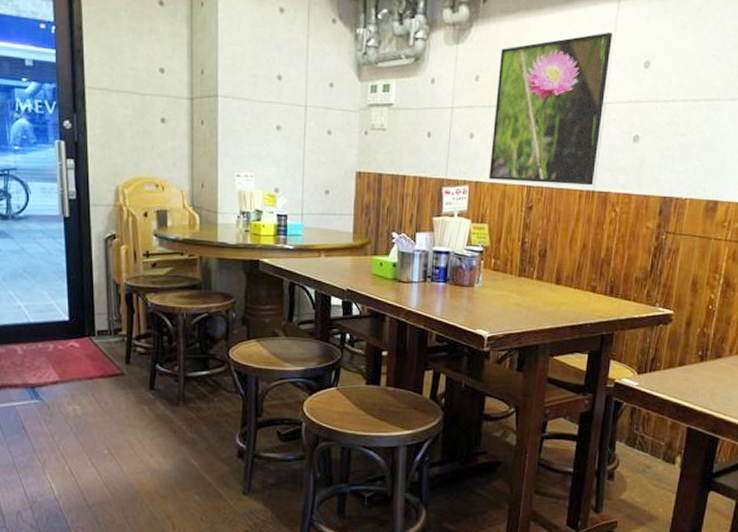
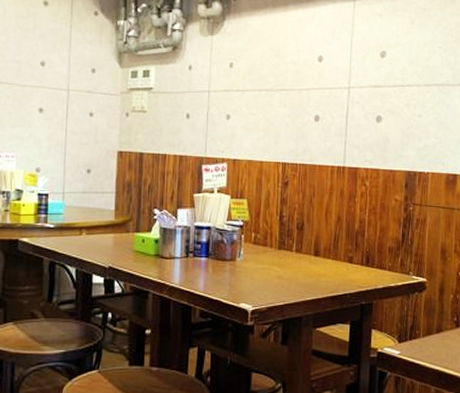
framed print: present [488,32,612,186] -> none [245,26,351,162]

